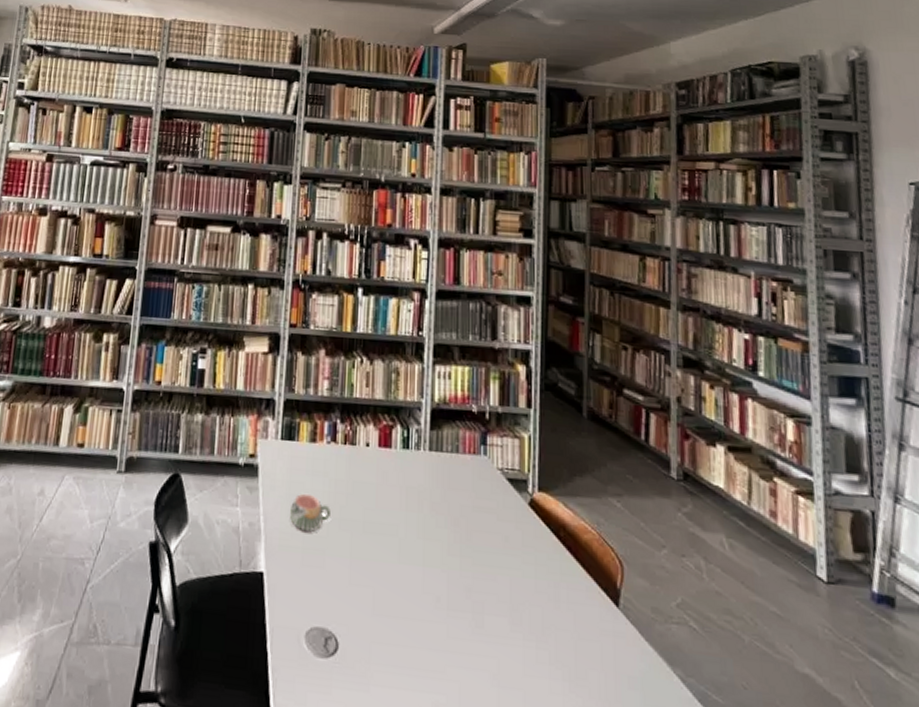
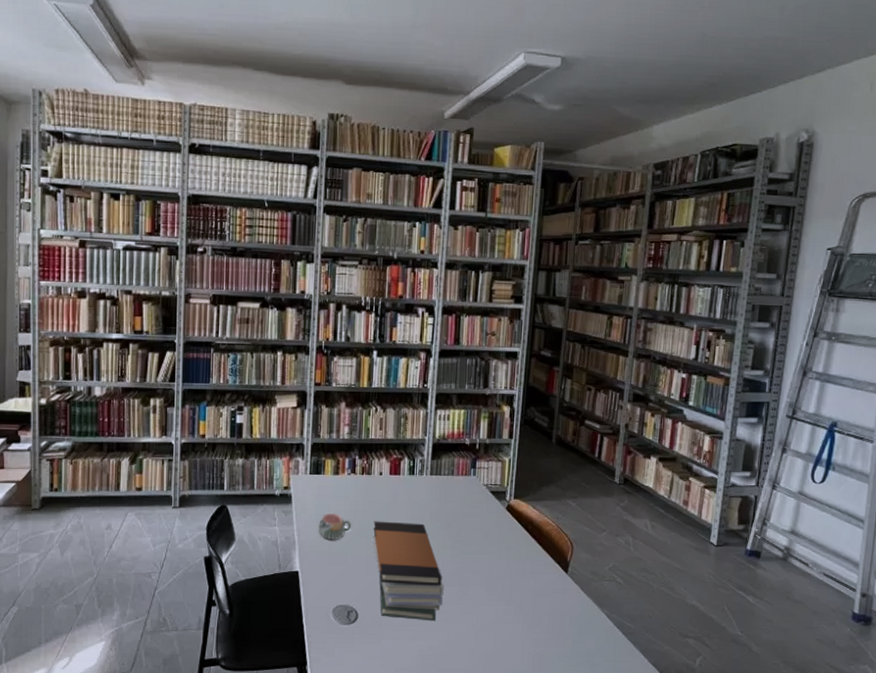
book stack: none [357,508,451,665] -> present [373,521,444,622]

